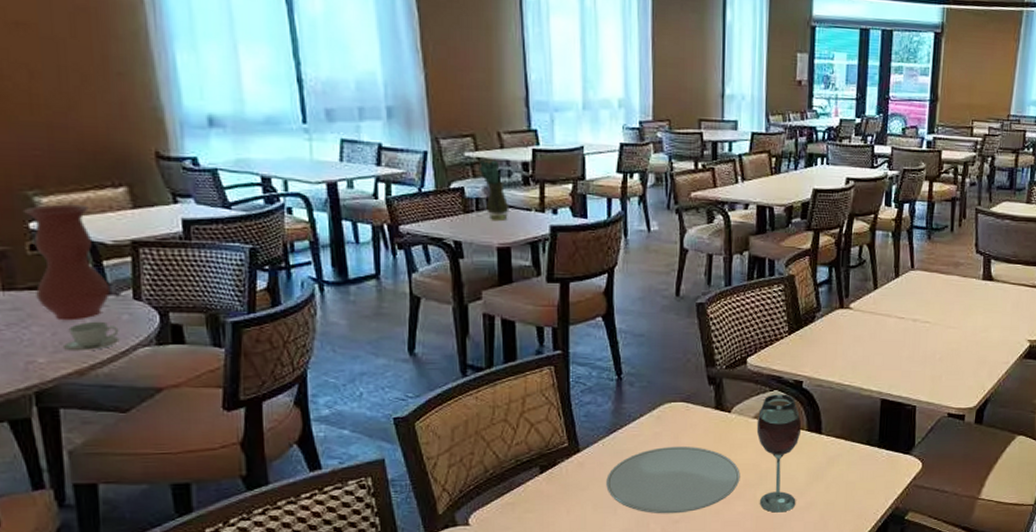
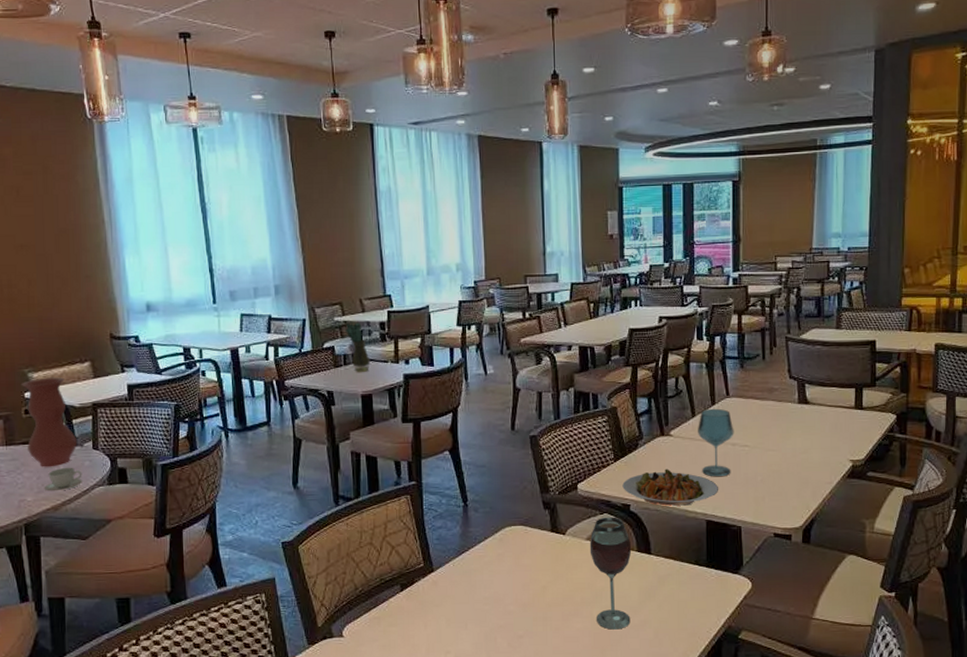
plate: present [606,446,740,514] -> none [457,566,577,630]
salad: none [795,344,897,383] -> present [622,468,719,506]
wine glass: none [879,281,917,354] -> present [698,408,734,477]

